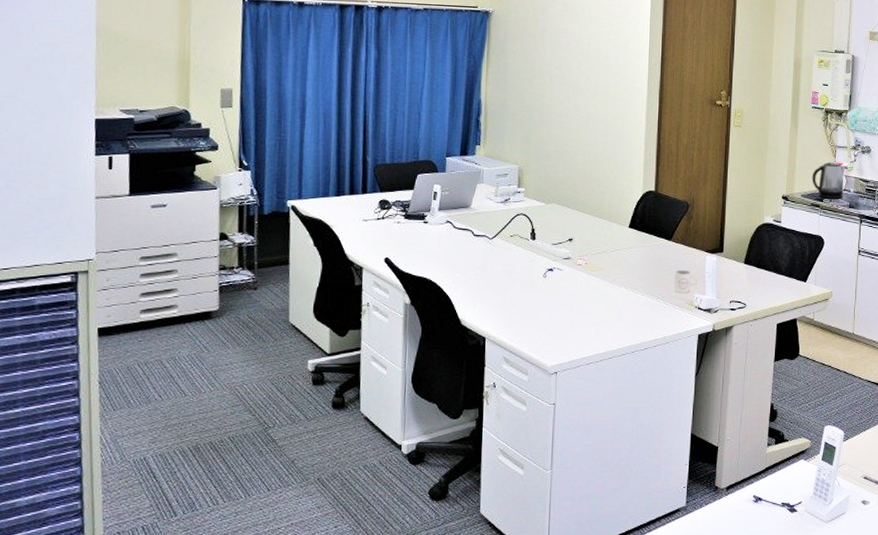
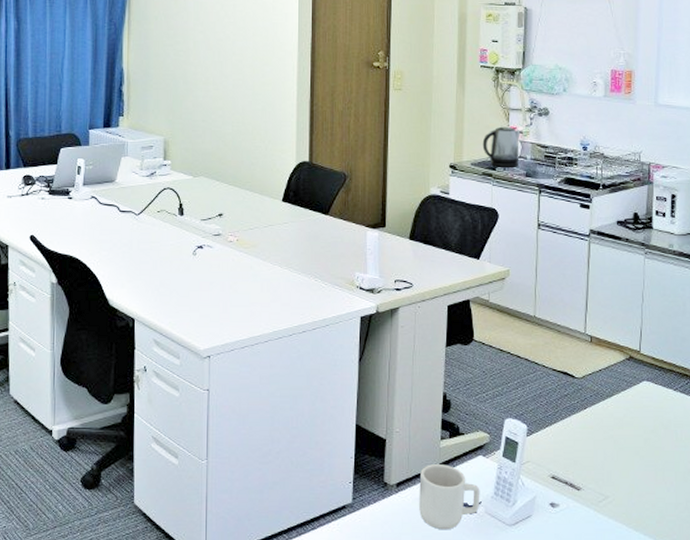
mug: present [674,269,698,294] -> none [333,246,358,273]
mug: none [746,468,801,528] -> present [419,464,480,530]

